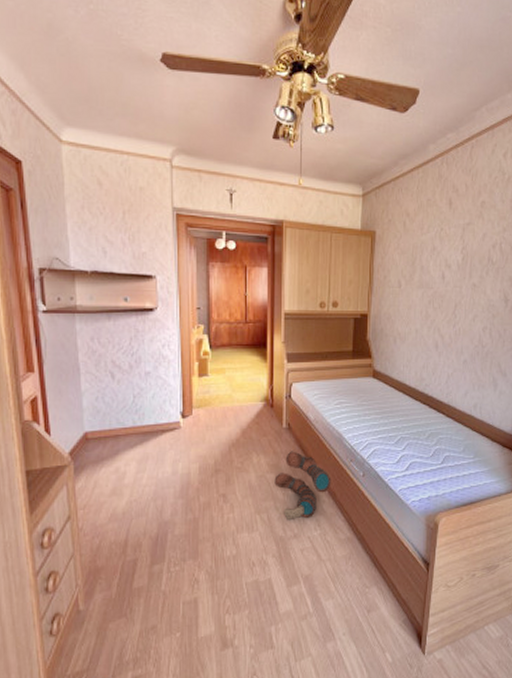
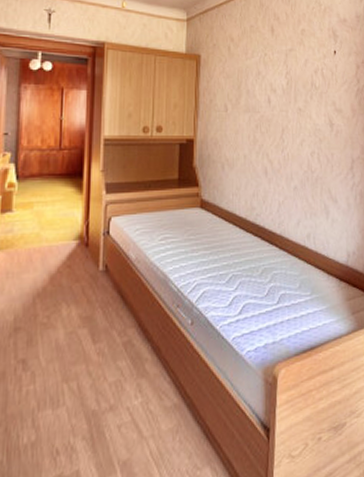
boots: present [274,451,332,521] -> none [87,298,155,389]

